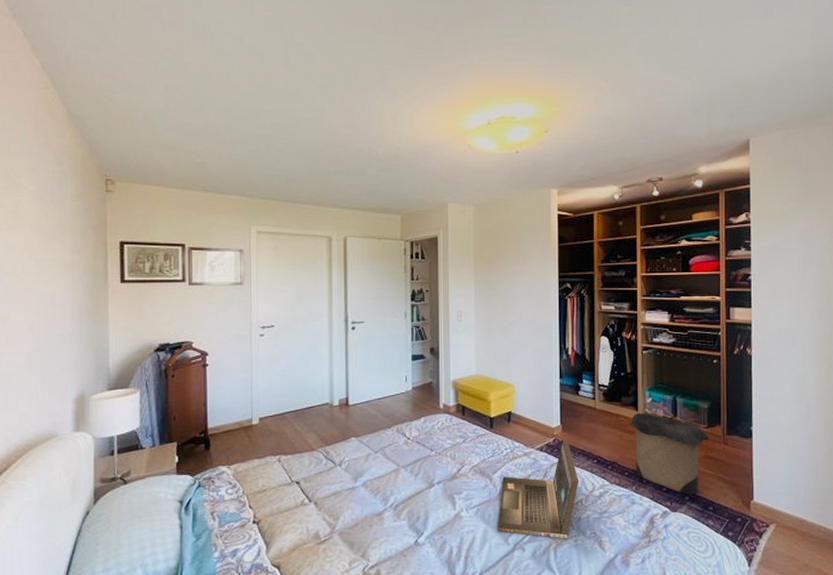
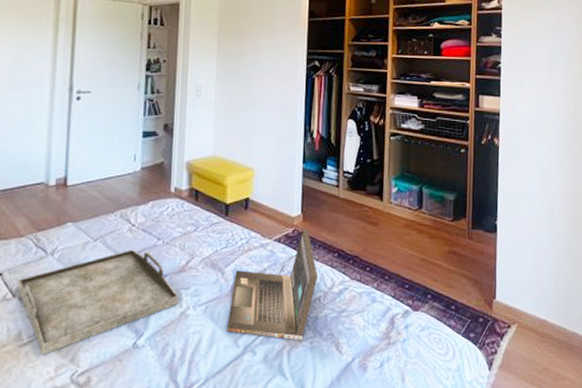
serving tray: none [313,459,453,551] -> present [17,249,180,355]
laundry hamper: present [628,401,710,496] -> none [372,191,455,294]

